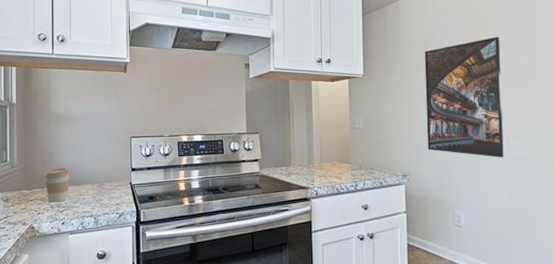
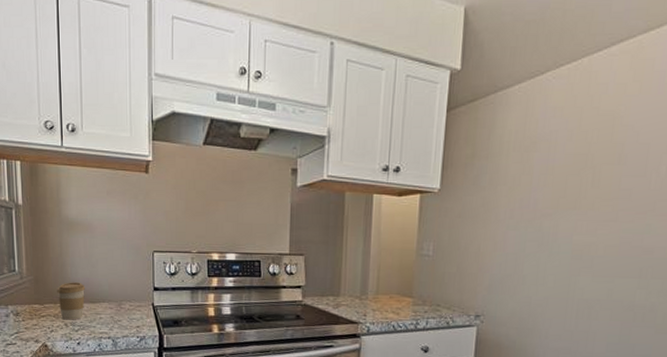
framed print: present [424,36,504,158] -> none [511,145,628,302]

